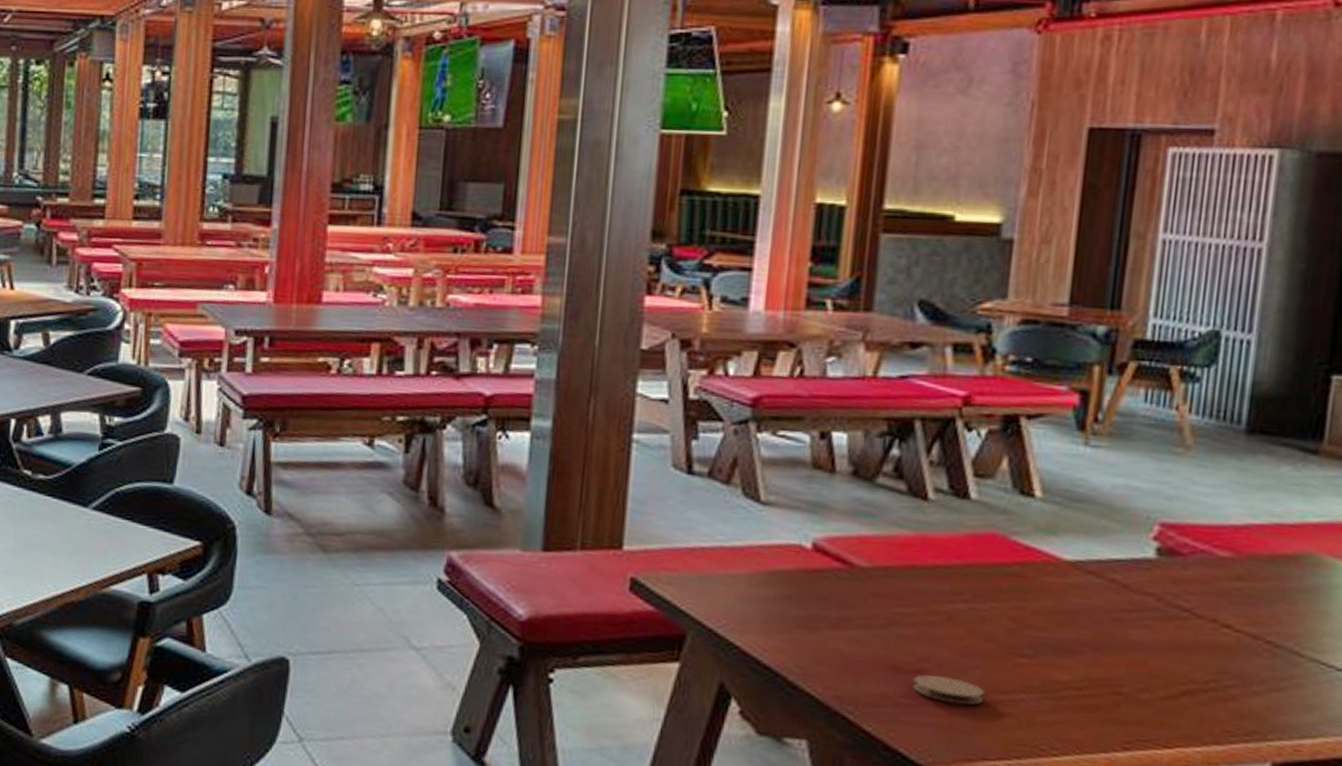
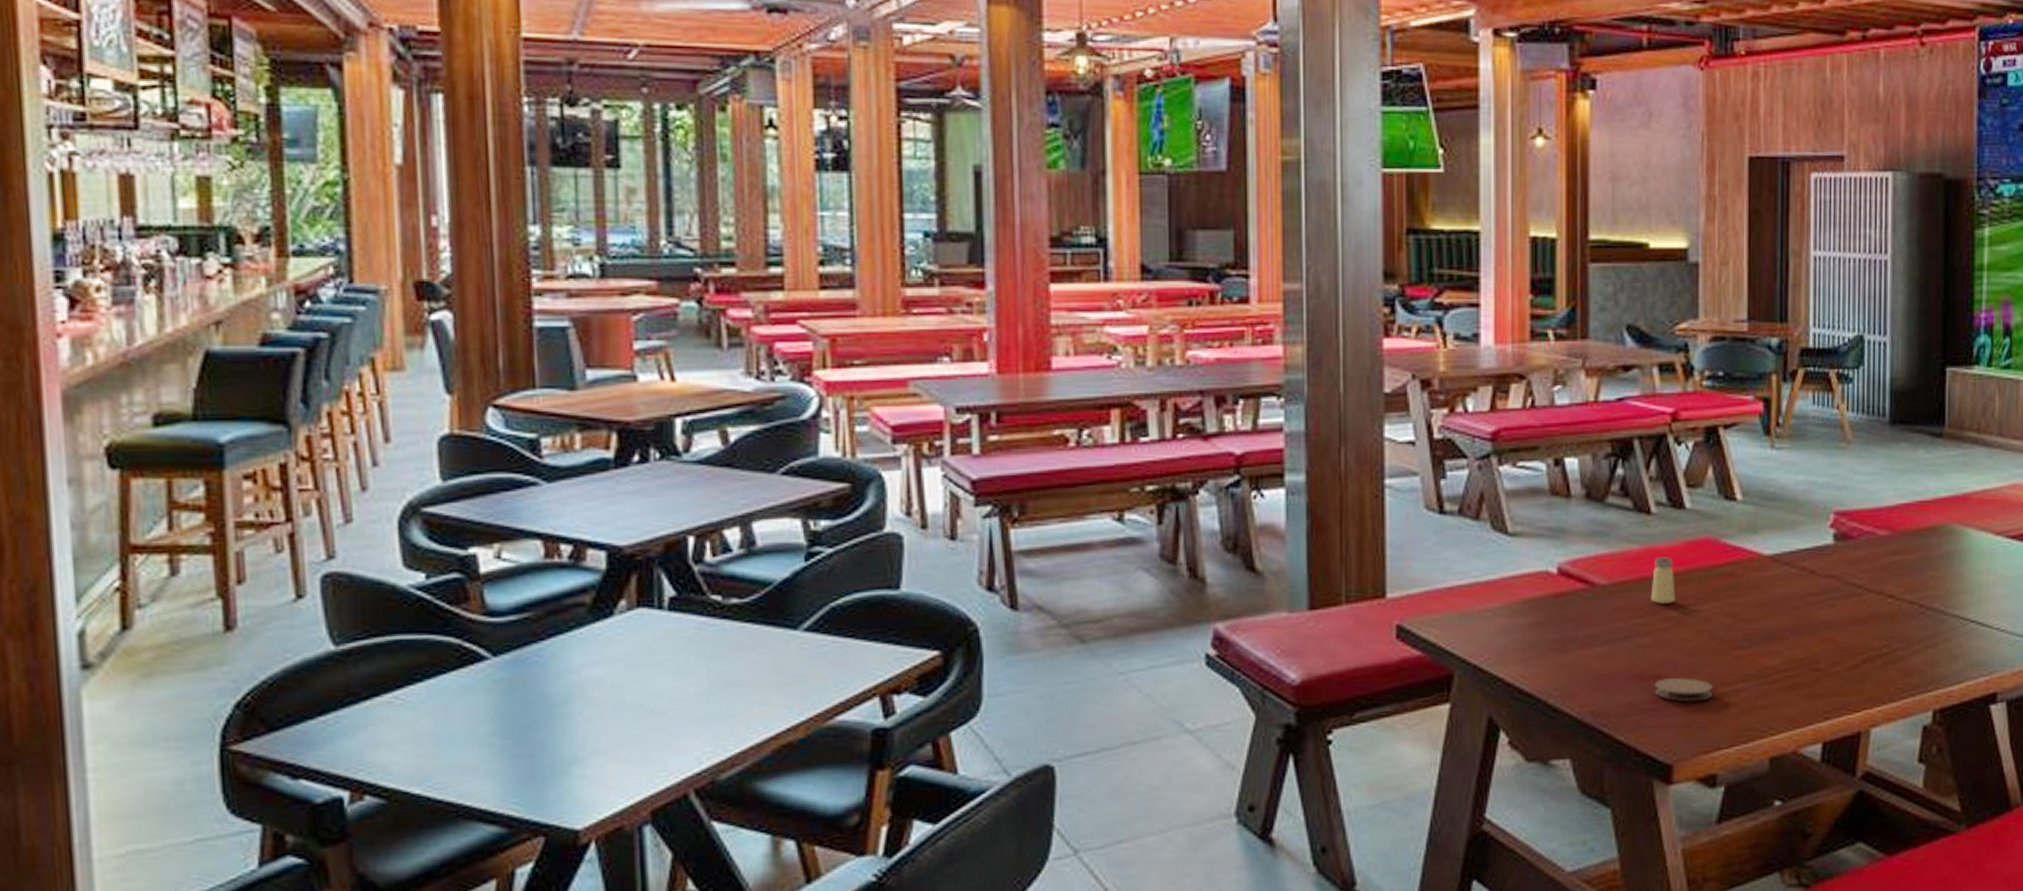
saltshaker: none [918,546,950,597] -> present [1651,556,1676,604]

